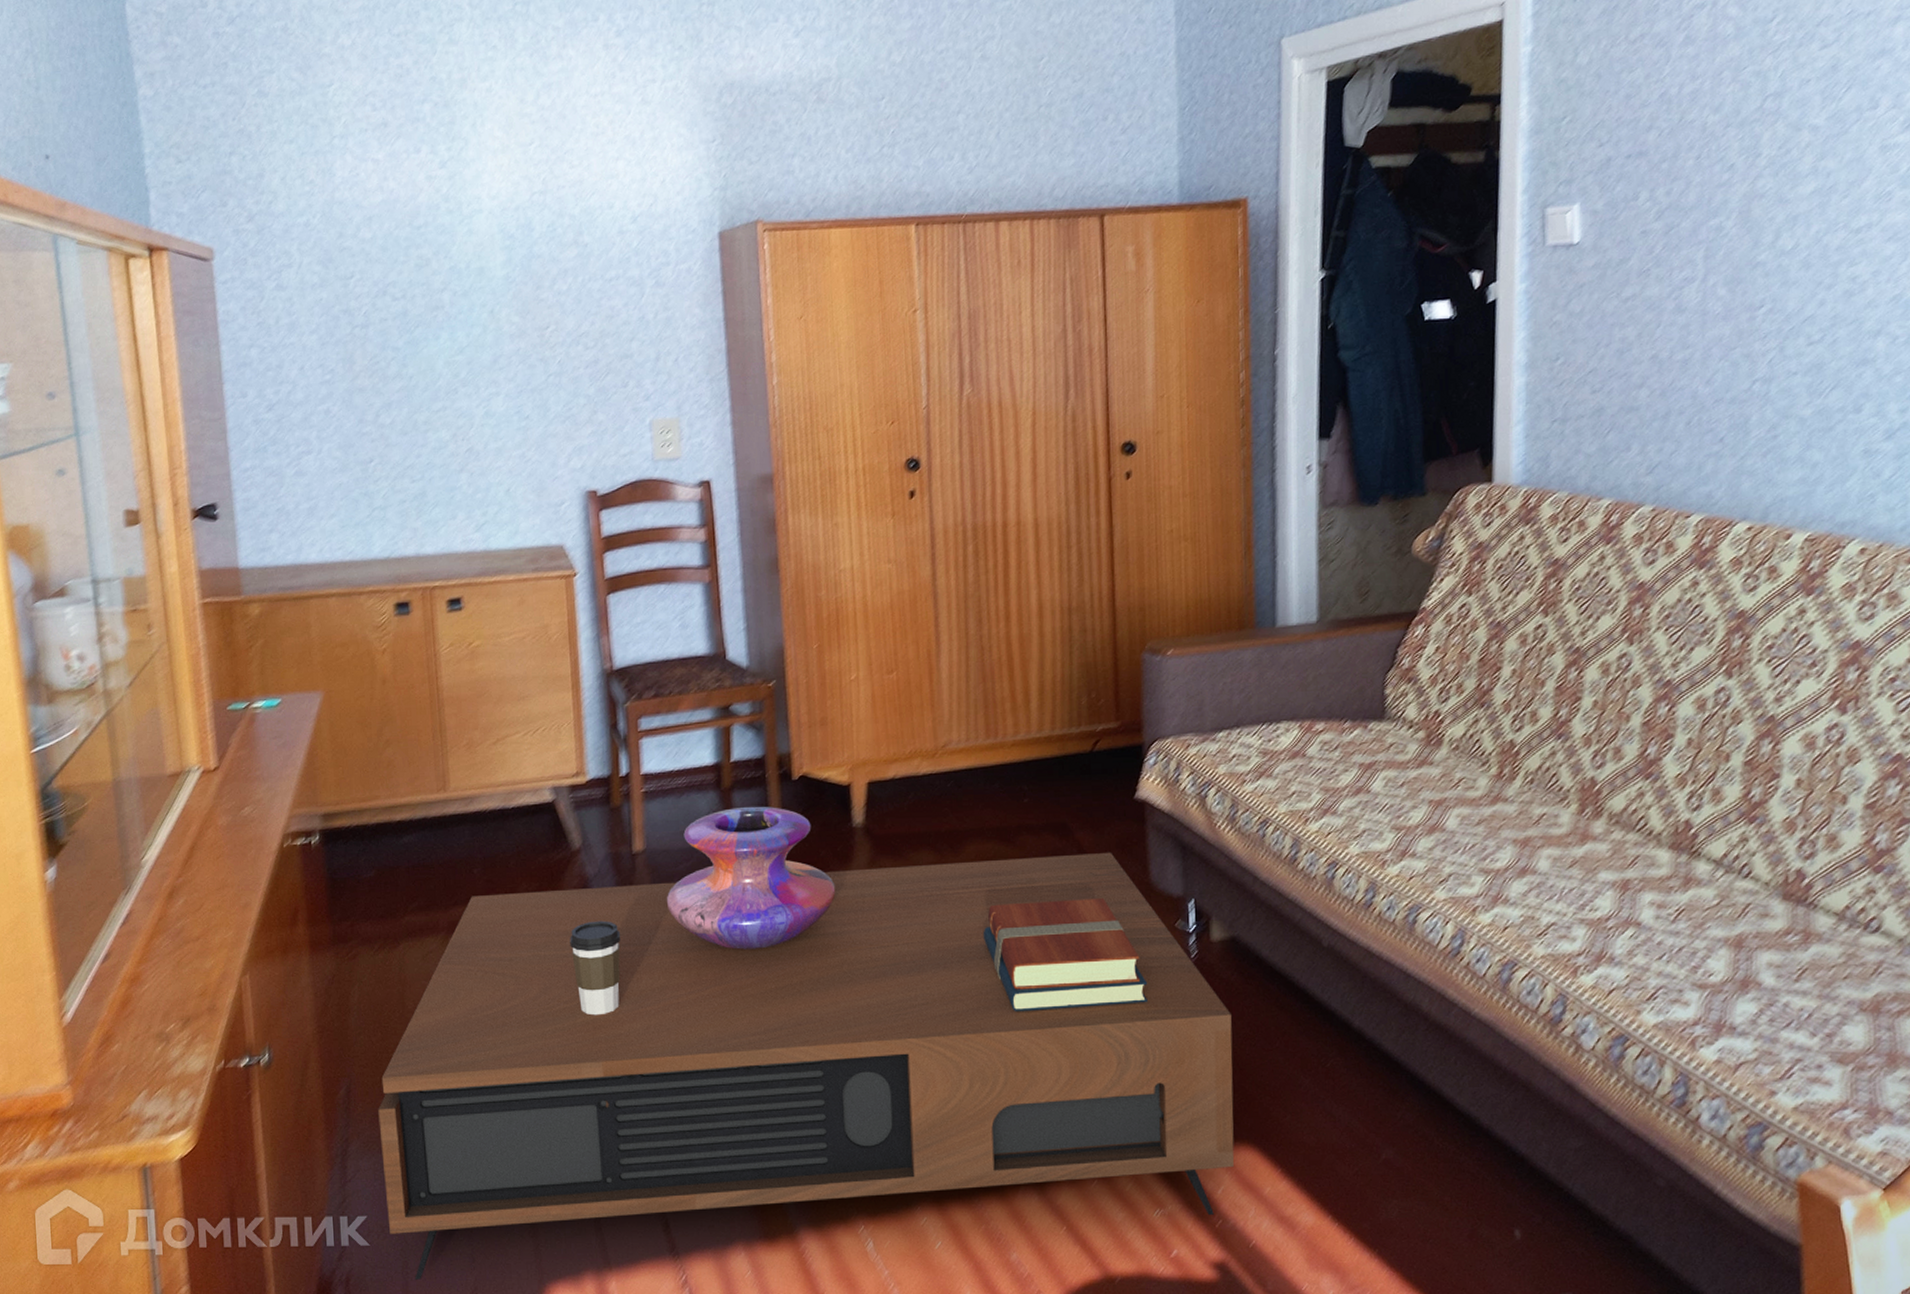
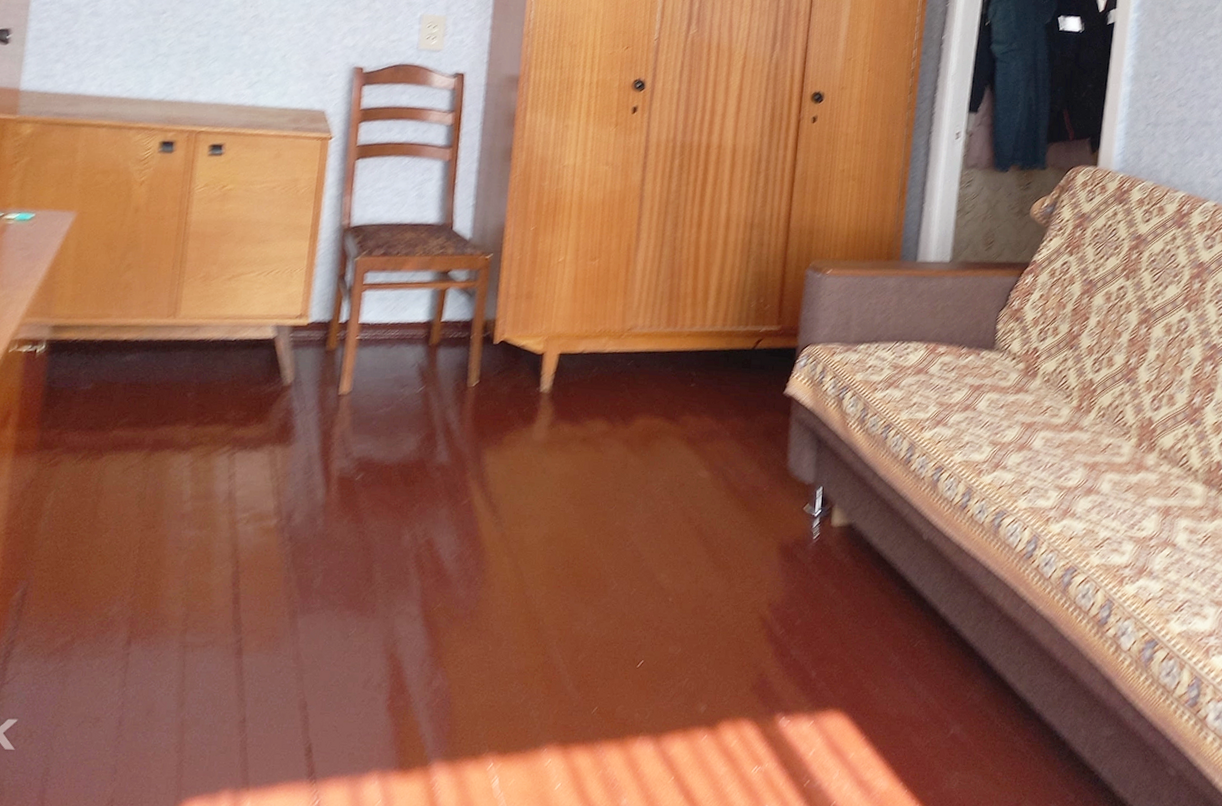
coffee table: present [378,852,1235,1280] -> none [37,417,841,788]
coffee cup: present [570,920,621,1016] -> none [264,453,315,542]
decorative vase: present [666,806,836,950] -> none [361,362,517,494]
books: present [983,897,1148,1011] -> none [639,474,774,576]

